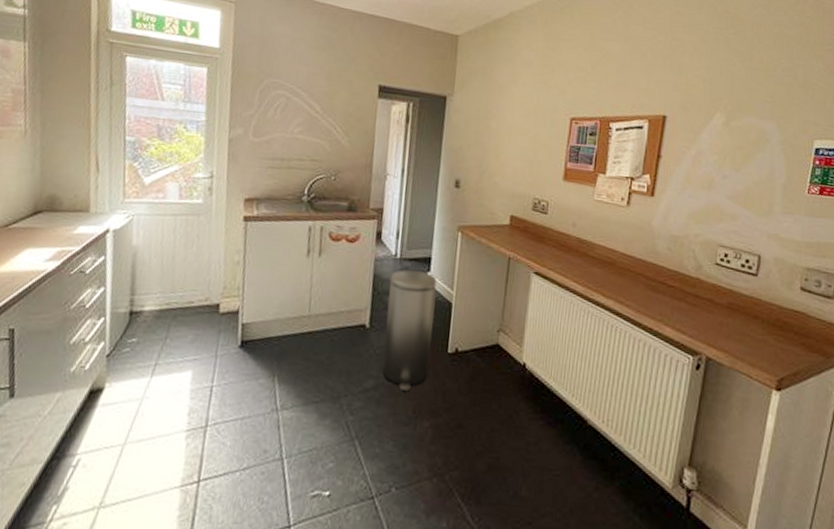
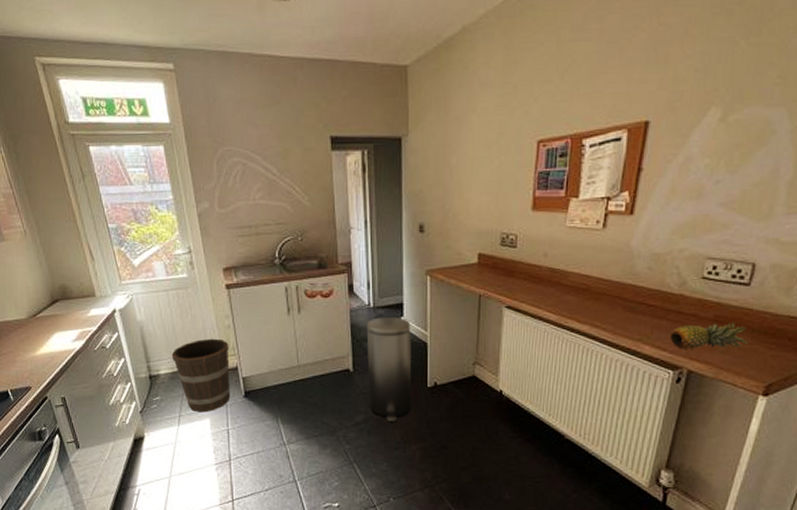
bucket: none [162,274,235,363] -> present [171,338,231,413]
fruit: none [688,309,760,338] -> present [669,322,749,349]

